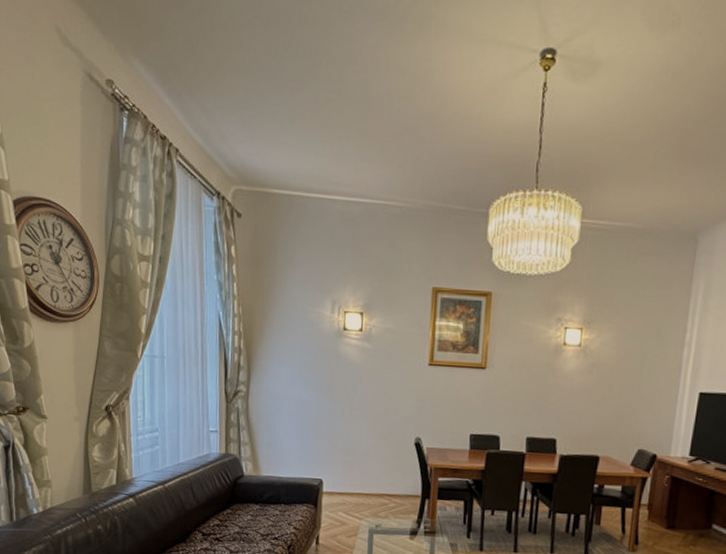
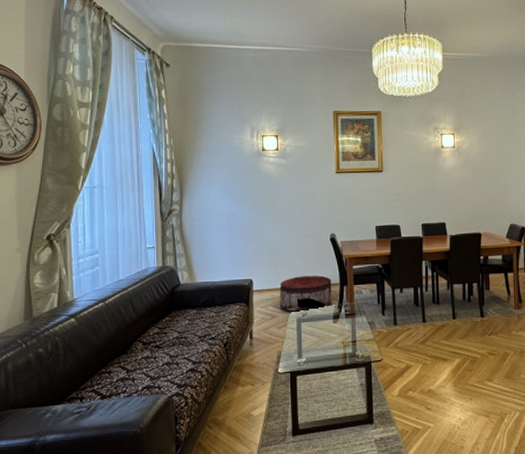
pouf: none [351,482,412,523] -> present [279,275,332,312]

